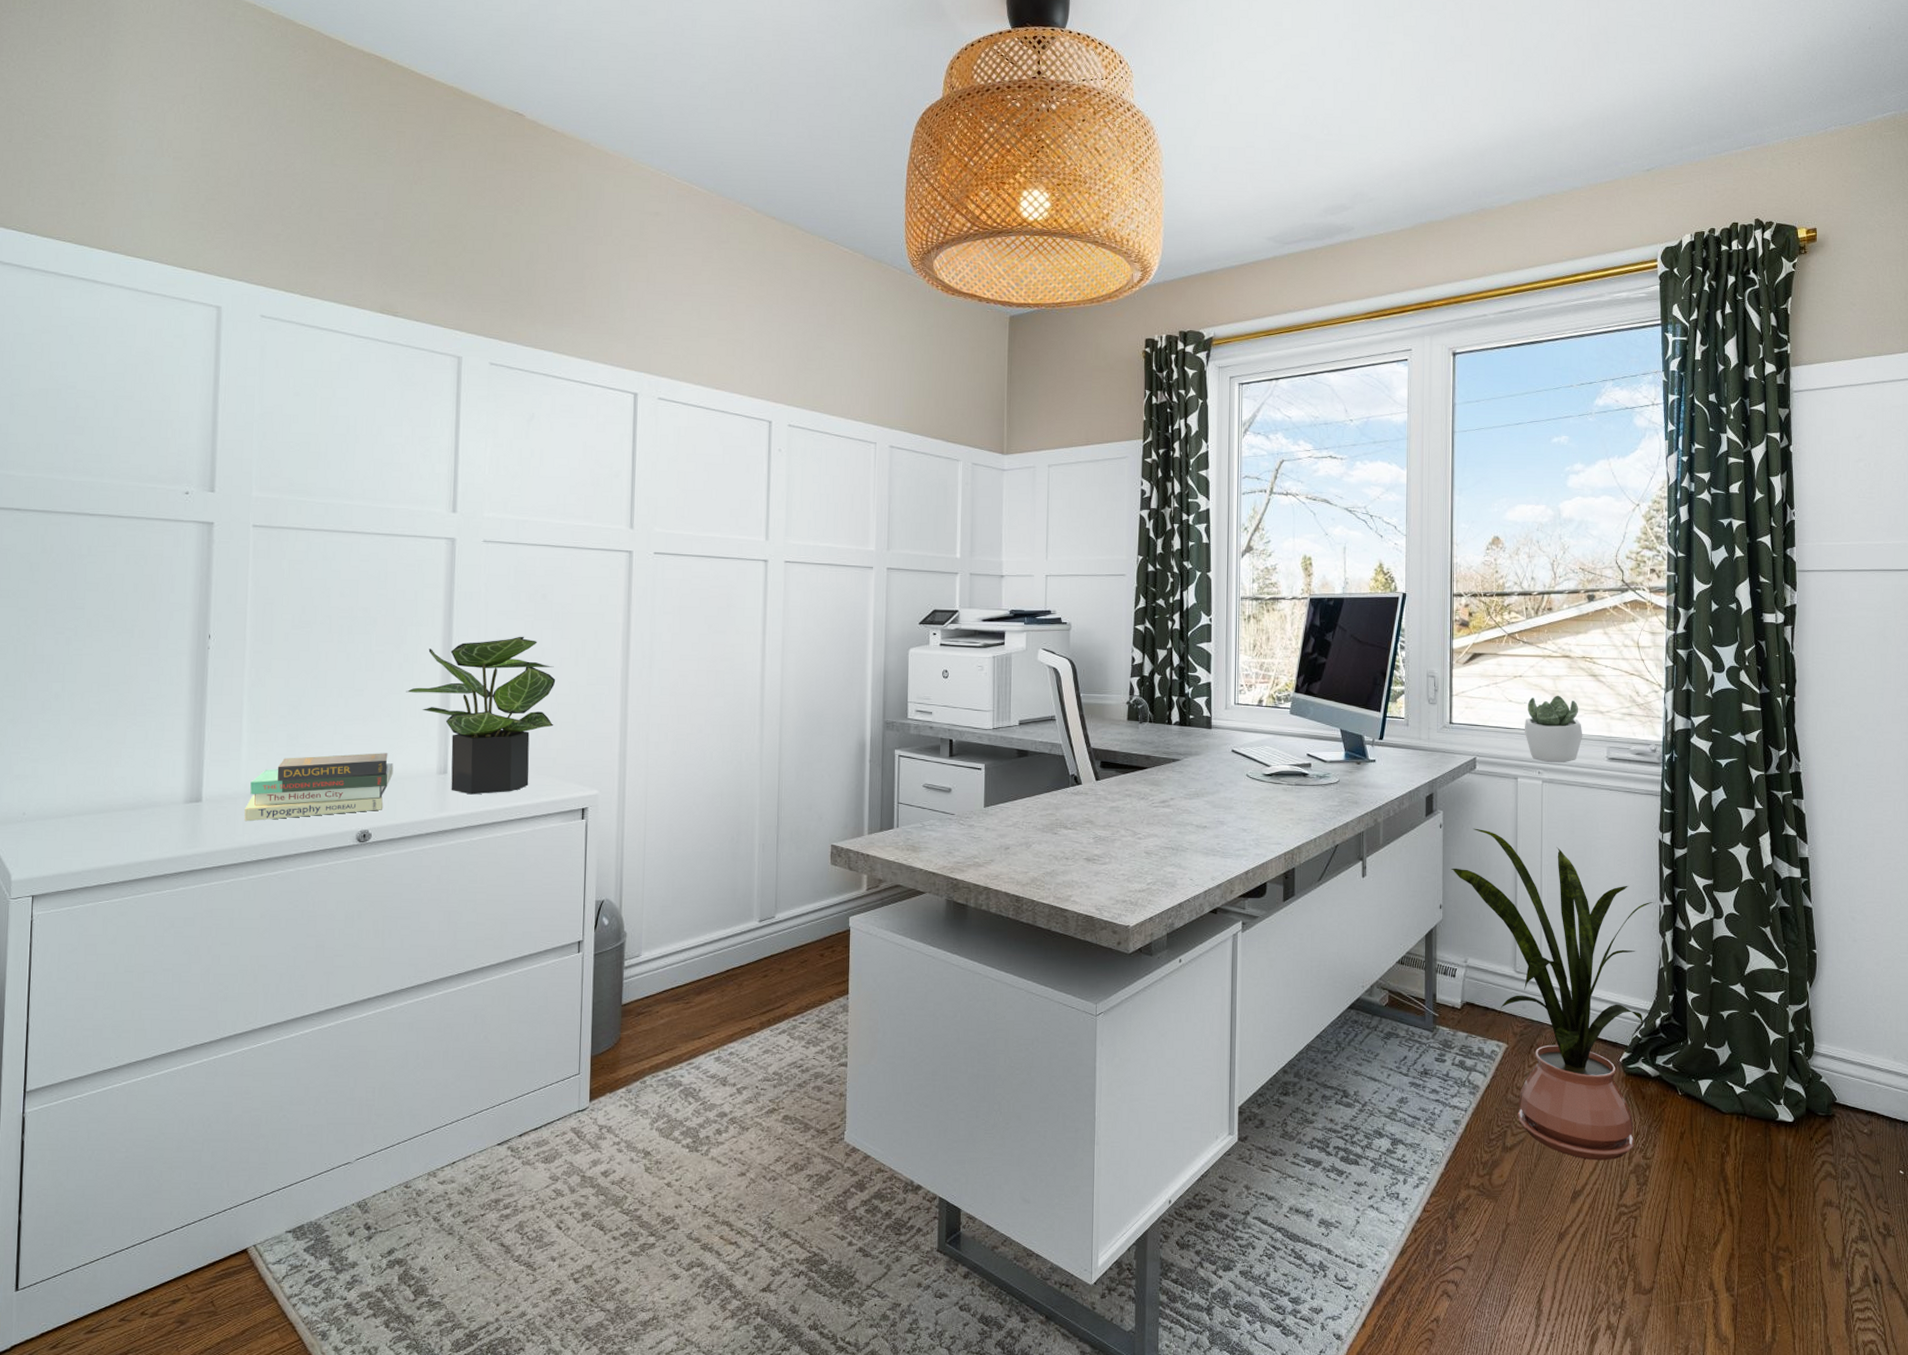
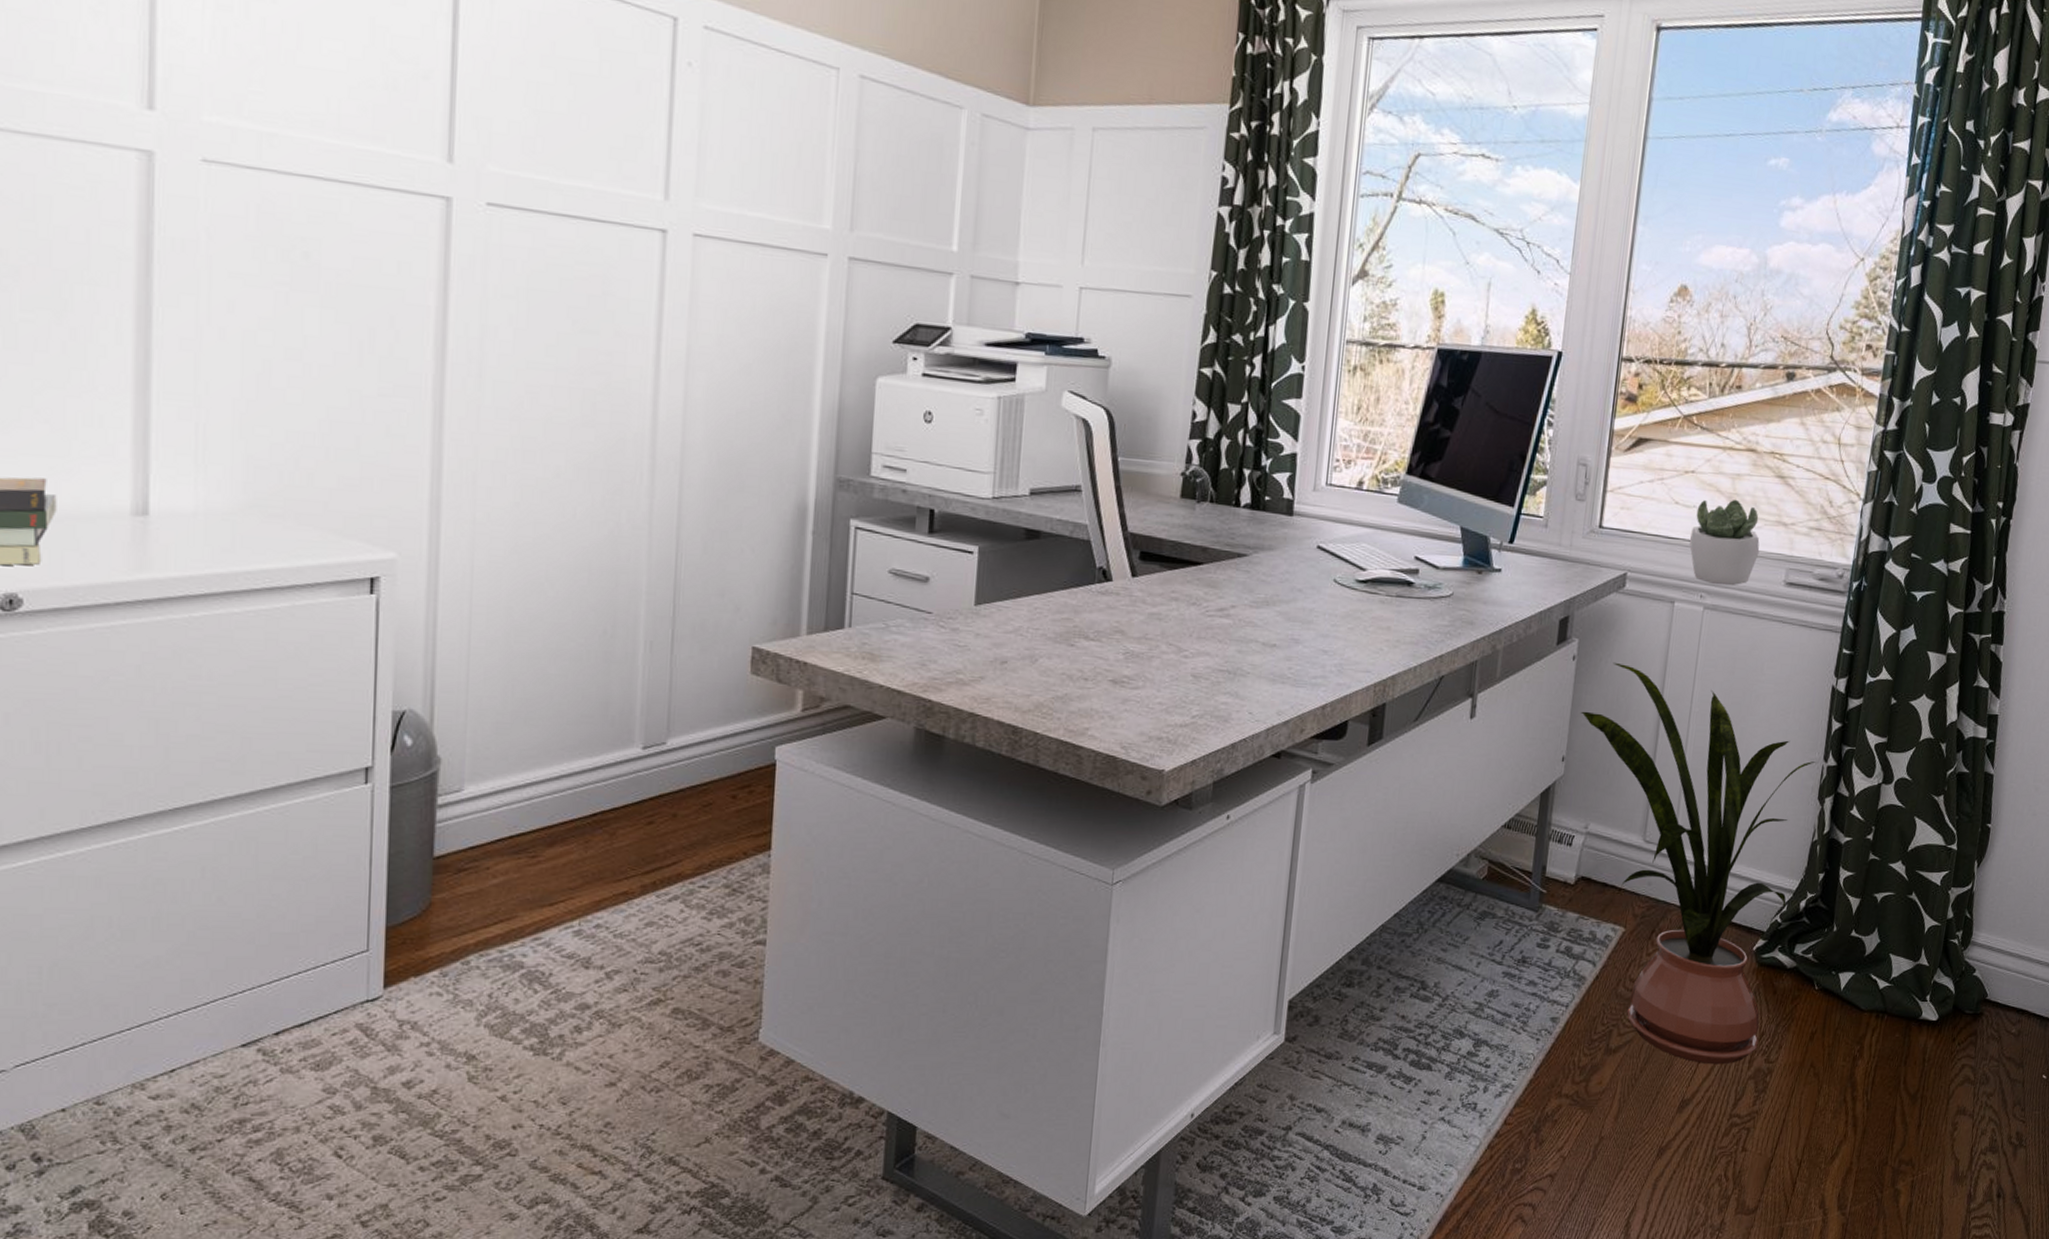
potted plant: present [406,636,556,795] -> none [74,313,327,550]

